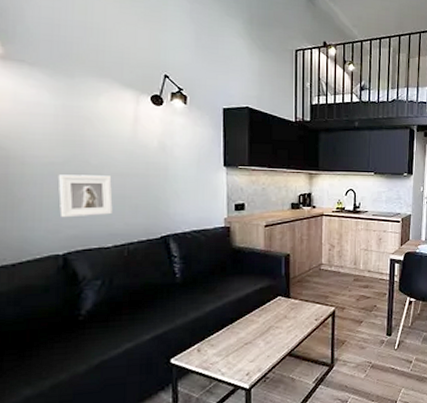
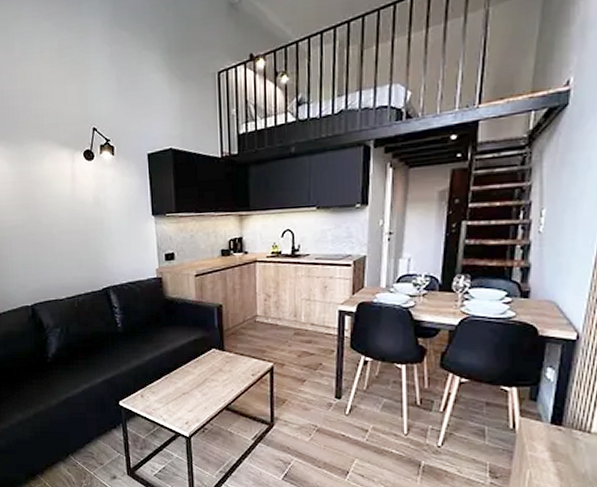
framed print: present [58,174,113,218] -> none [21,233,63,274]

